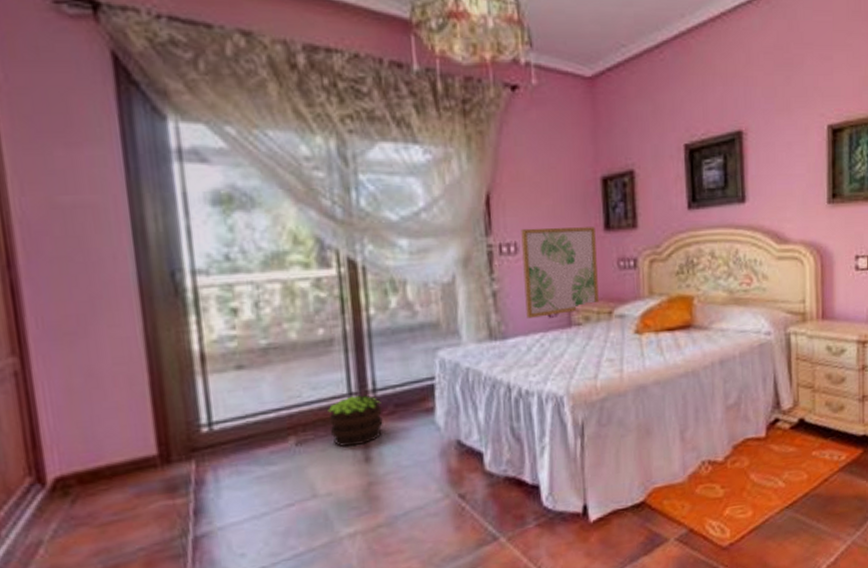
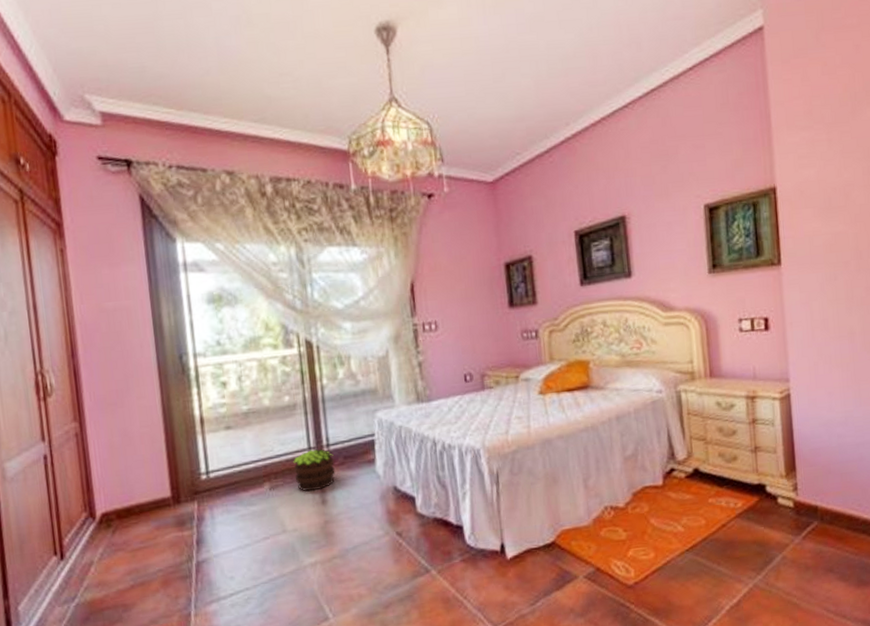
wall art: present [521,227,599,318] -> none [440,305,507,384]

